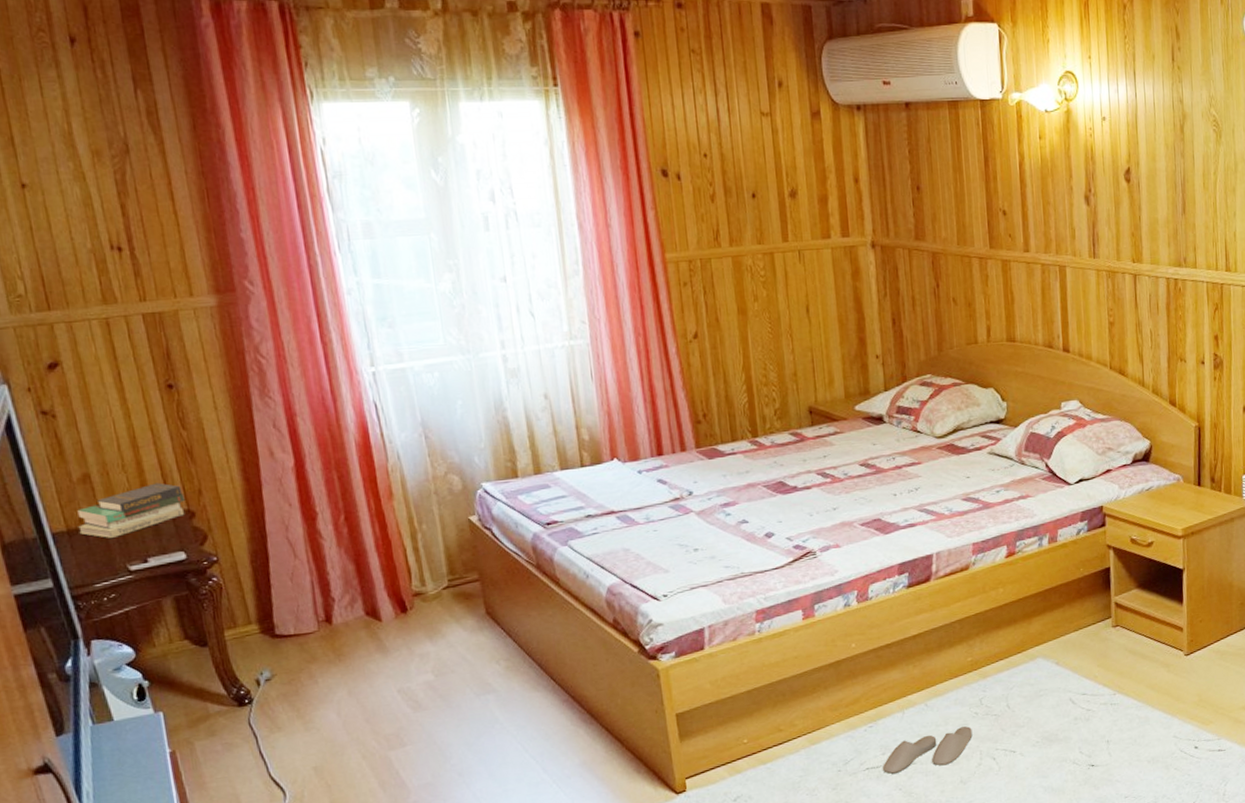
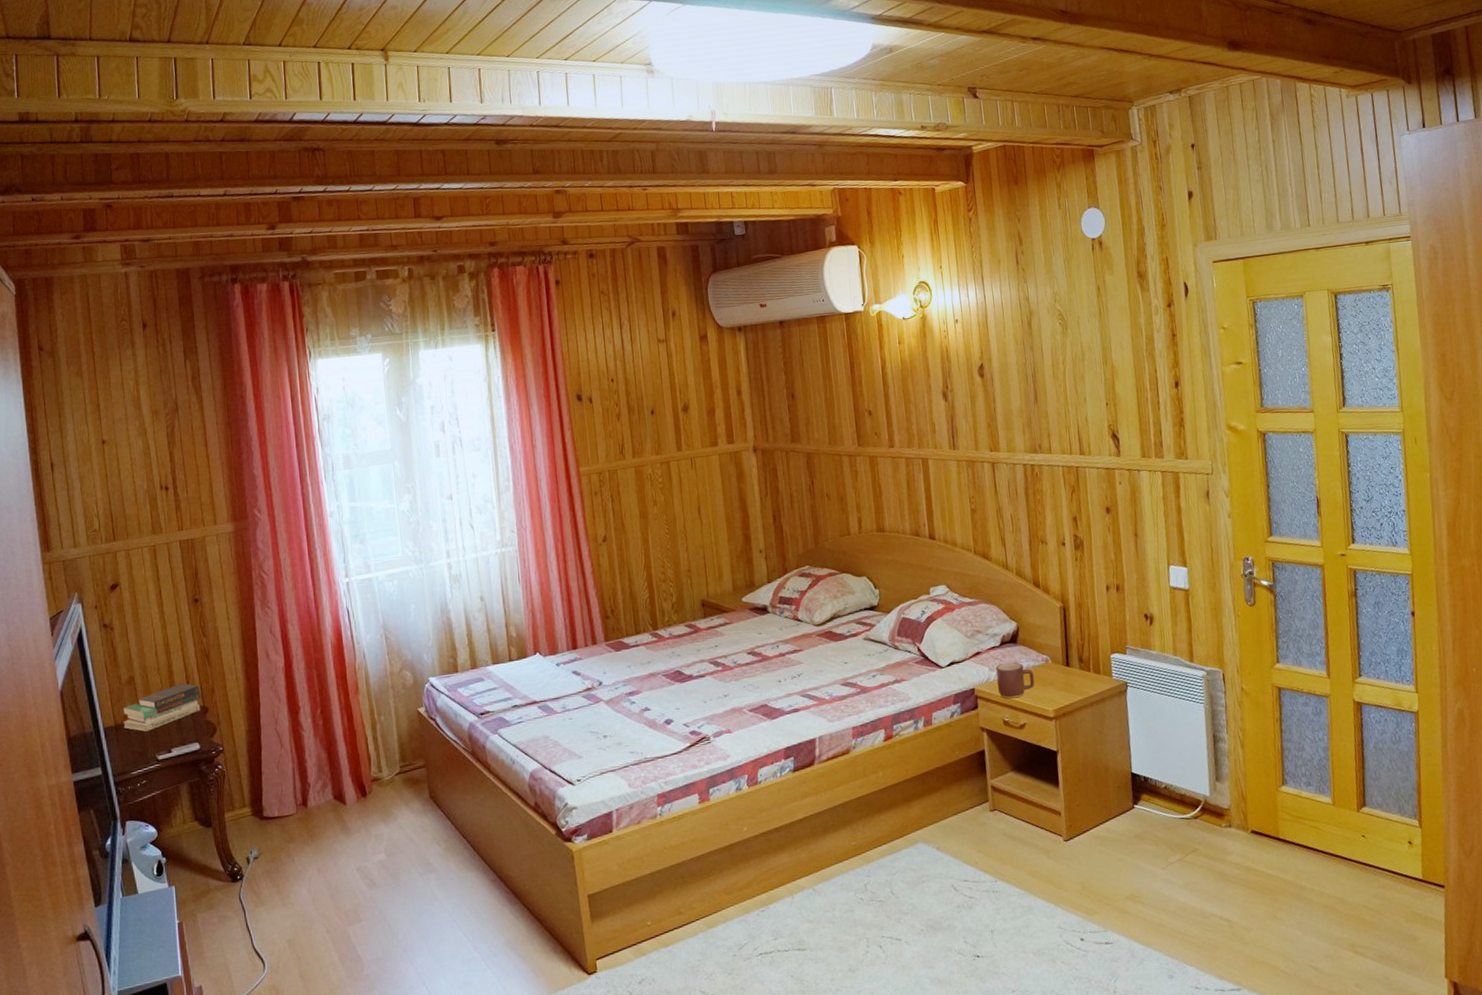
slippers: present [883,726,973,774] -> none [775,912,859,960]
mug: none [1126,480,1165,517] -> present [996,662,1035,699]

